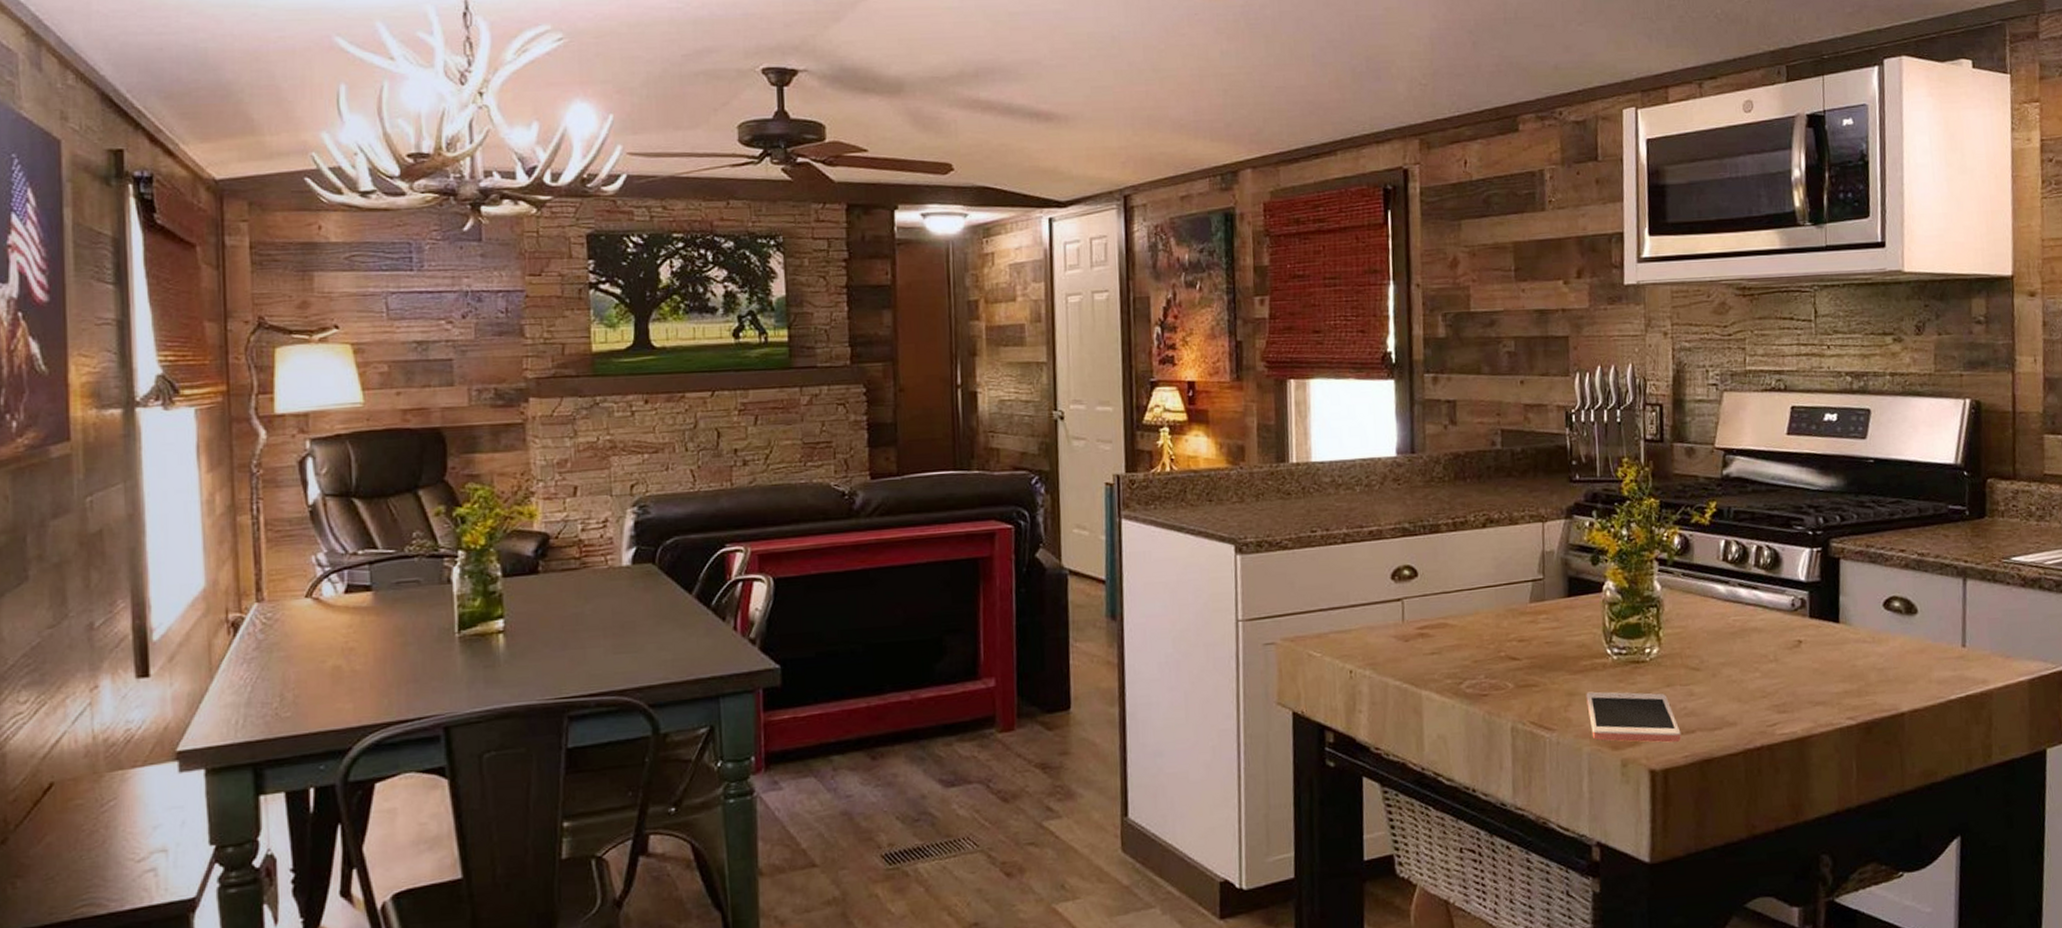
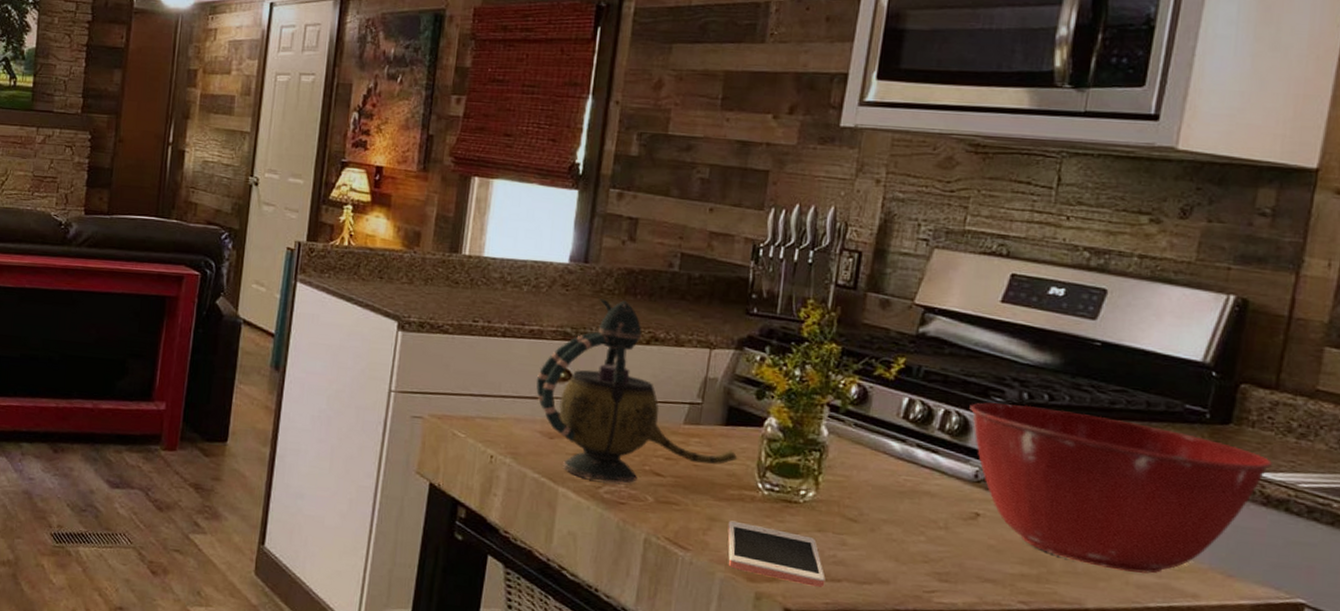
teapot: none [1382,486,1585,677] -> present [536,298,738,484]
mixing bowl: none [1777,528,2023,671] -> present [970,402,1272,574]

